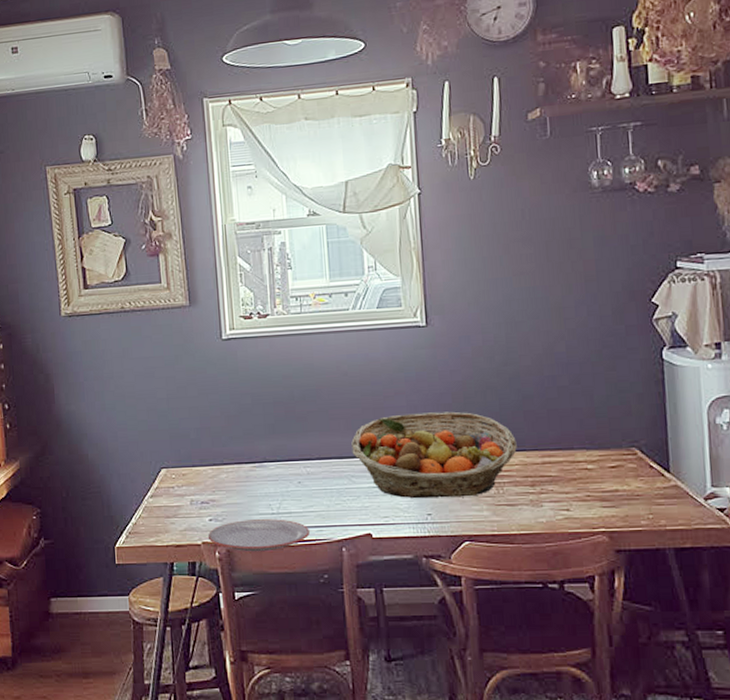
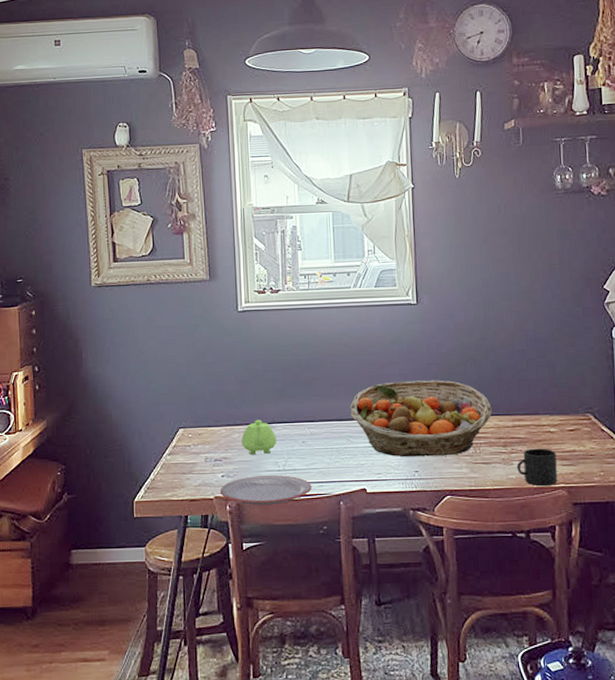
teapot: none [230,458,269,497] -> present [241,419,277,455]
mug: none [547,487,597,530] -> present [516,448,558,486]

